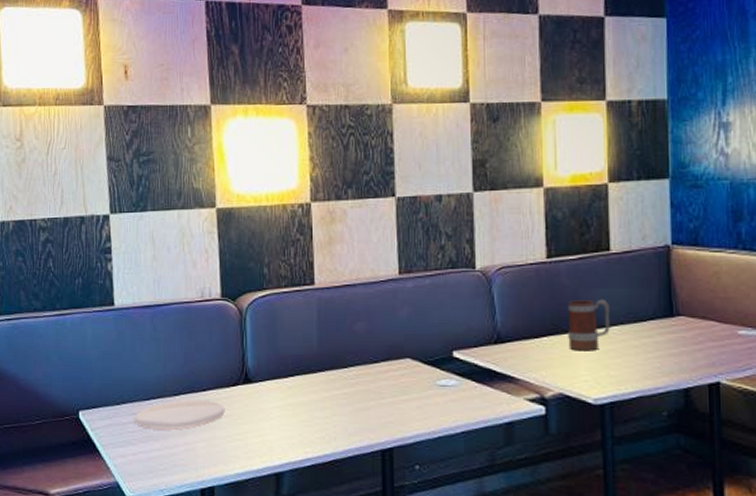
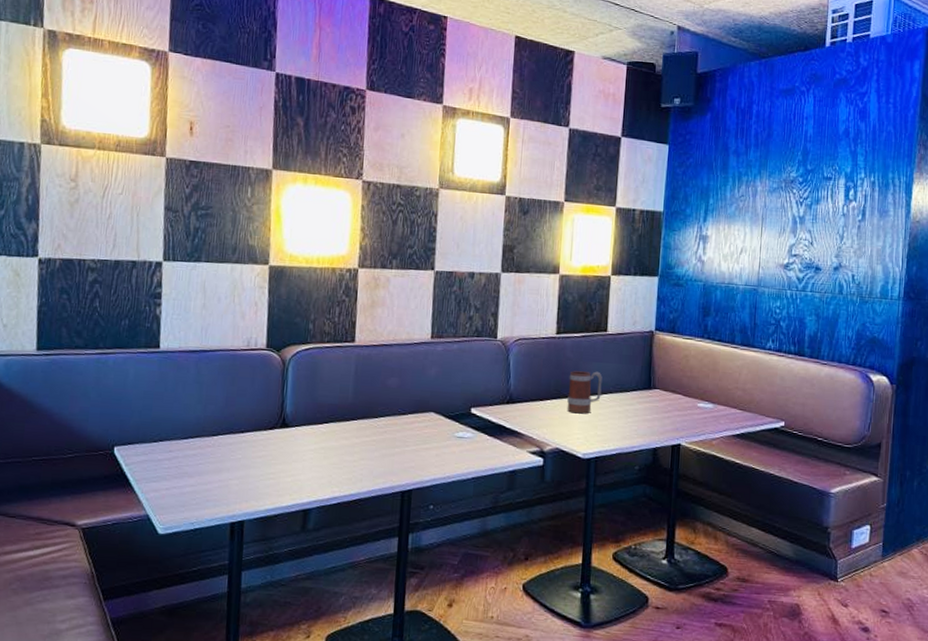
plate: present [134,399,225,431] -> none [170,440,261,468]

